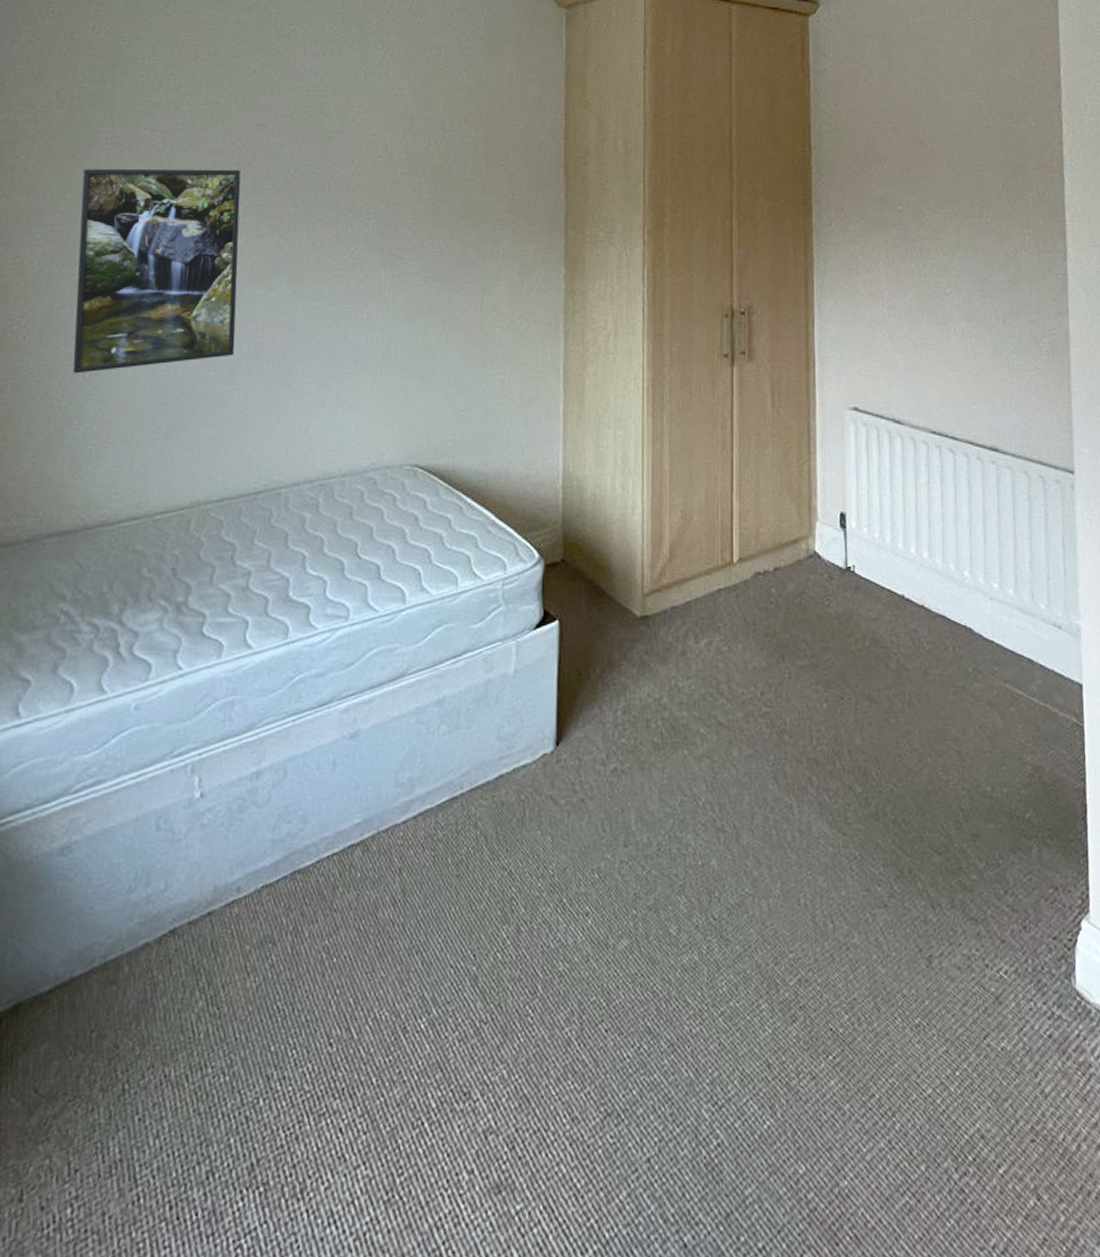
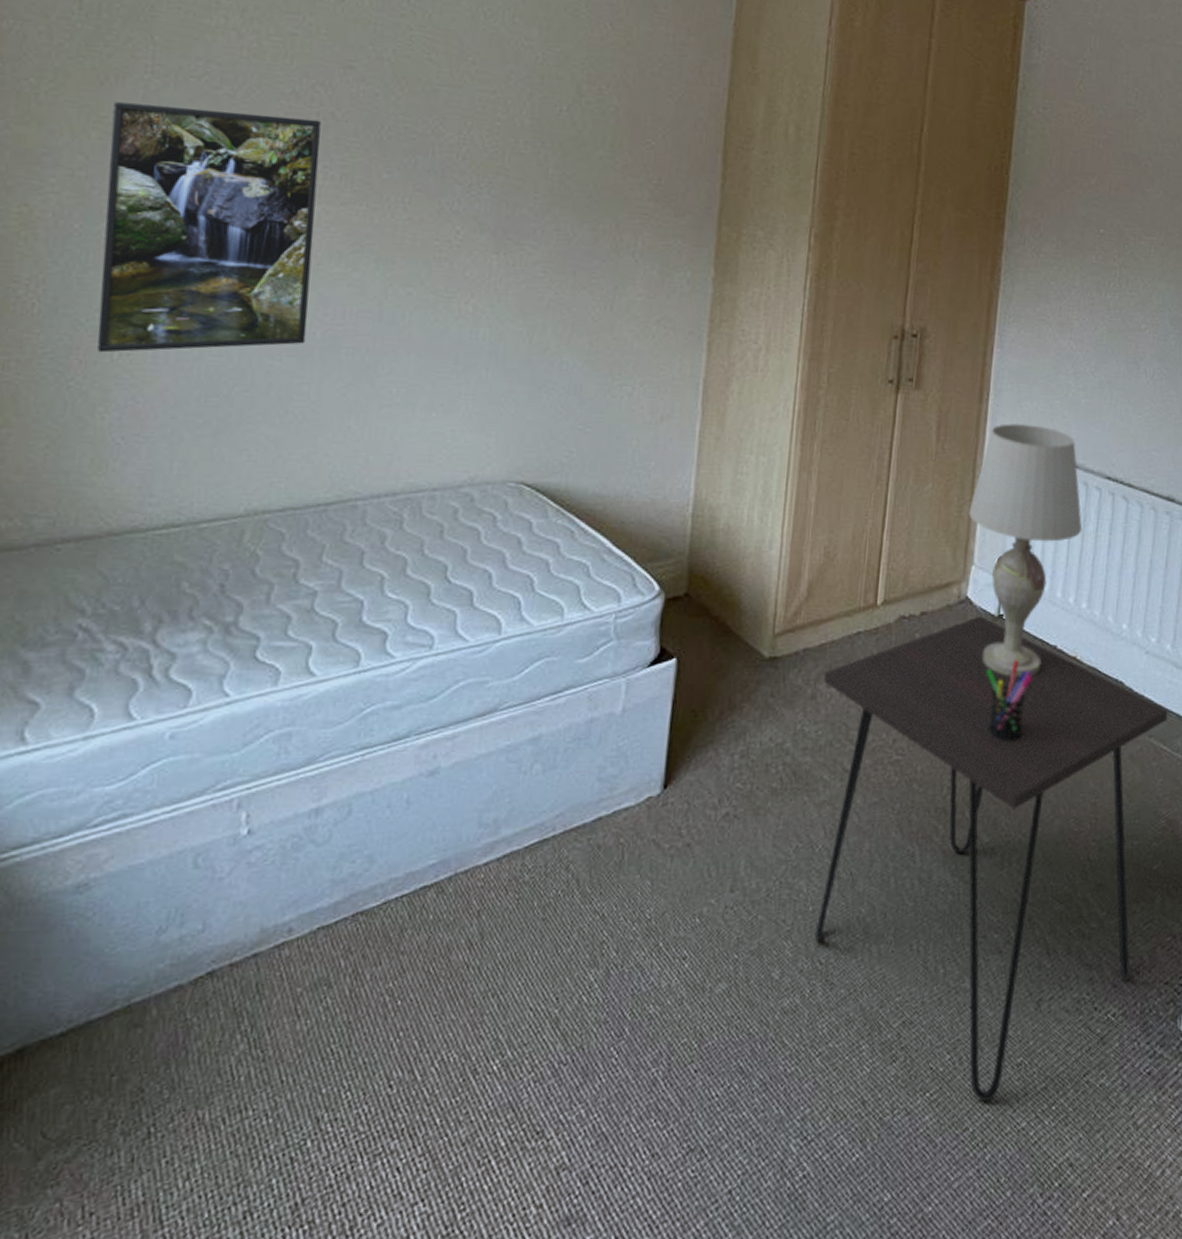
desk: none [691,569,1020,1066] -> present [814,616,1169,1102]
table lamp: none [808,386,915,627] -> present [969,422,1083,677]
pen holder: none [840,610,885,691] -> present [986,660,1032,742]

